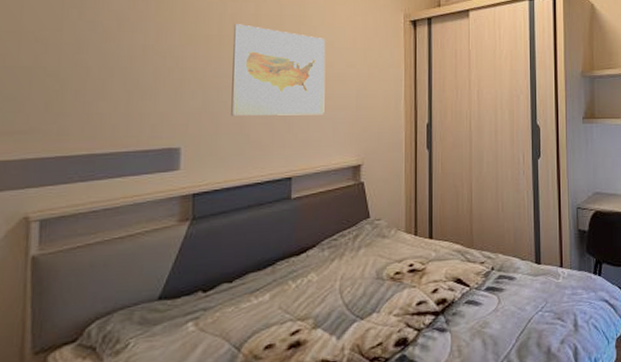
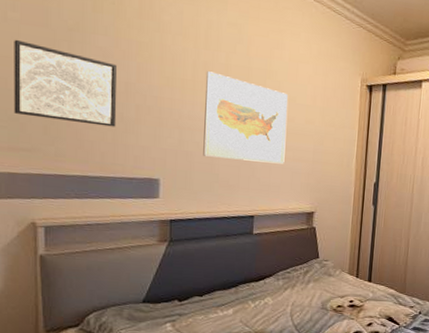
wall art: none [10,12,133,95] -> present [14,39,117,127]

